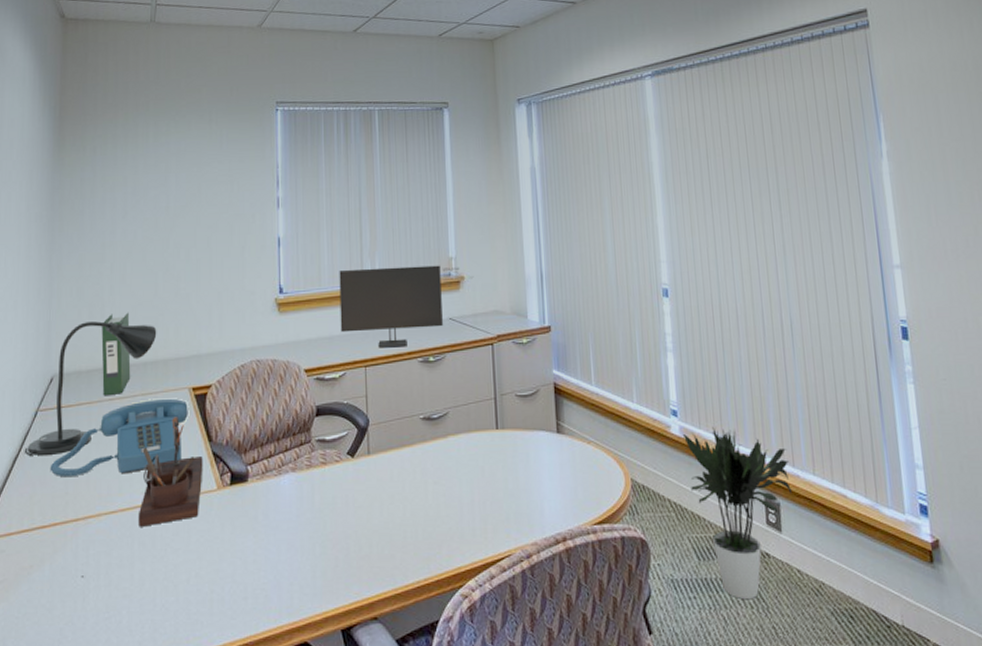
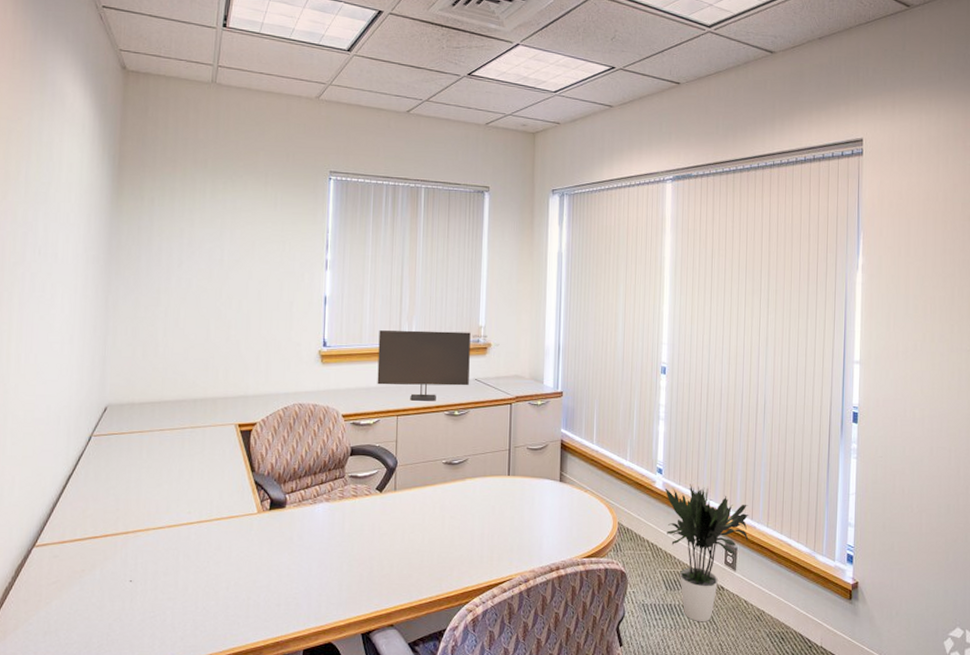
desk lamp: present [24,321,157,457] -> none [78,359,207,476]
telephone: present [50,398,188,478] -> none [102,432,234,496]
binder: present [101,312,131,396] -> none [154,353,182,427]
desk organizer: present [137,416,203,527] -> none [183,448,246,542]

